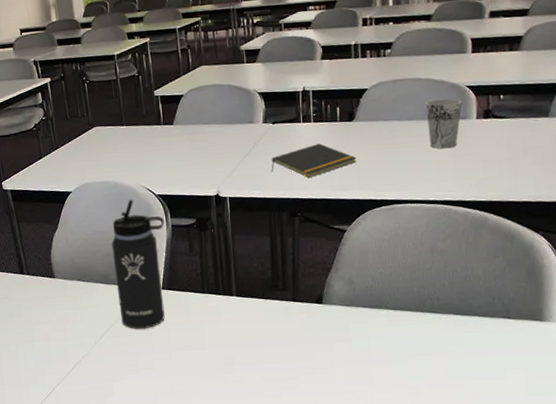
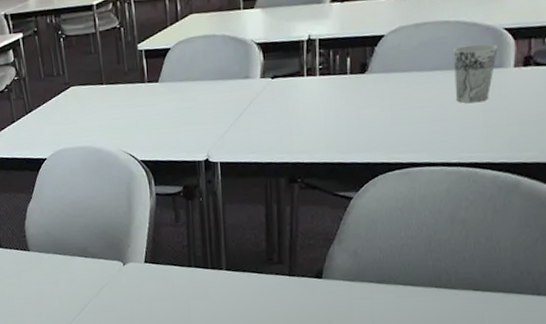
thermos bottle: present [111,200,165,329] -> none [90,166,148,305]
notepad: present [271,143,357,178] -> none [269,100,368,139]

